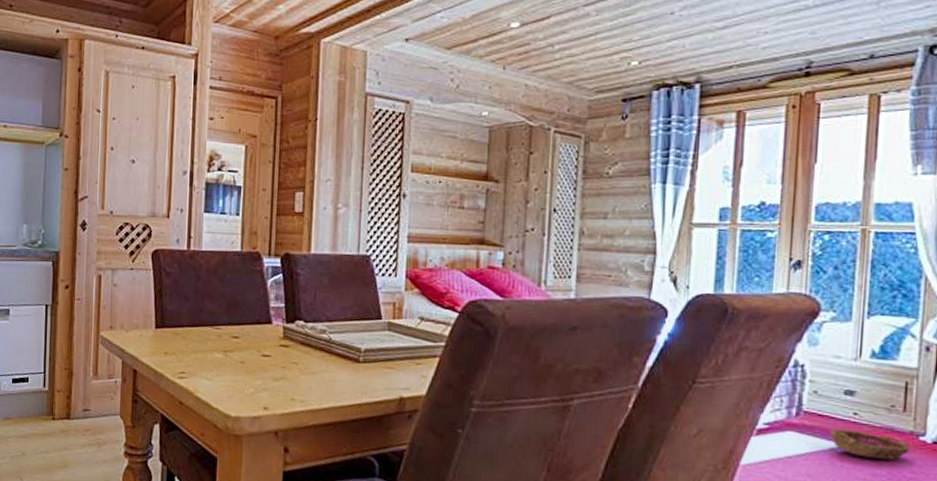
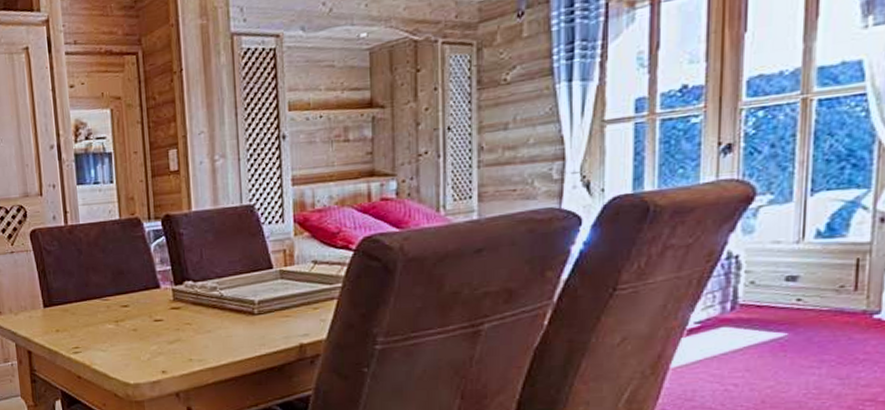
basket: present [829,428,910,460] -> none [770,317,863,344]

